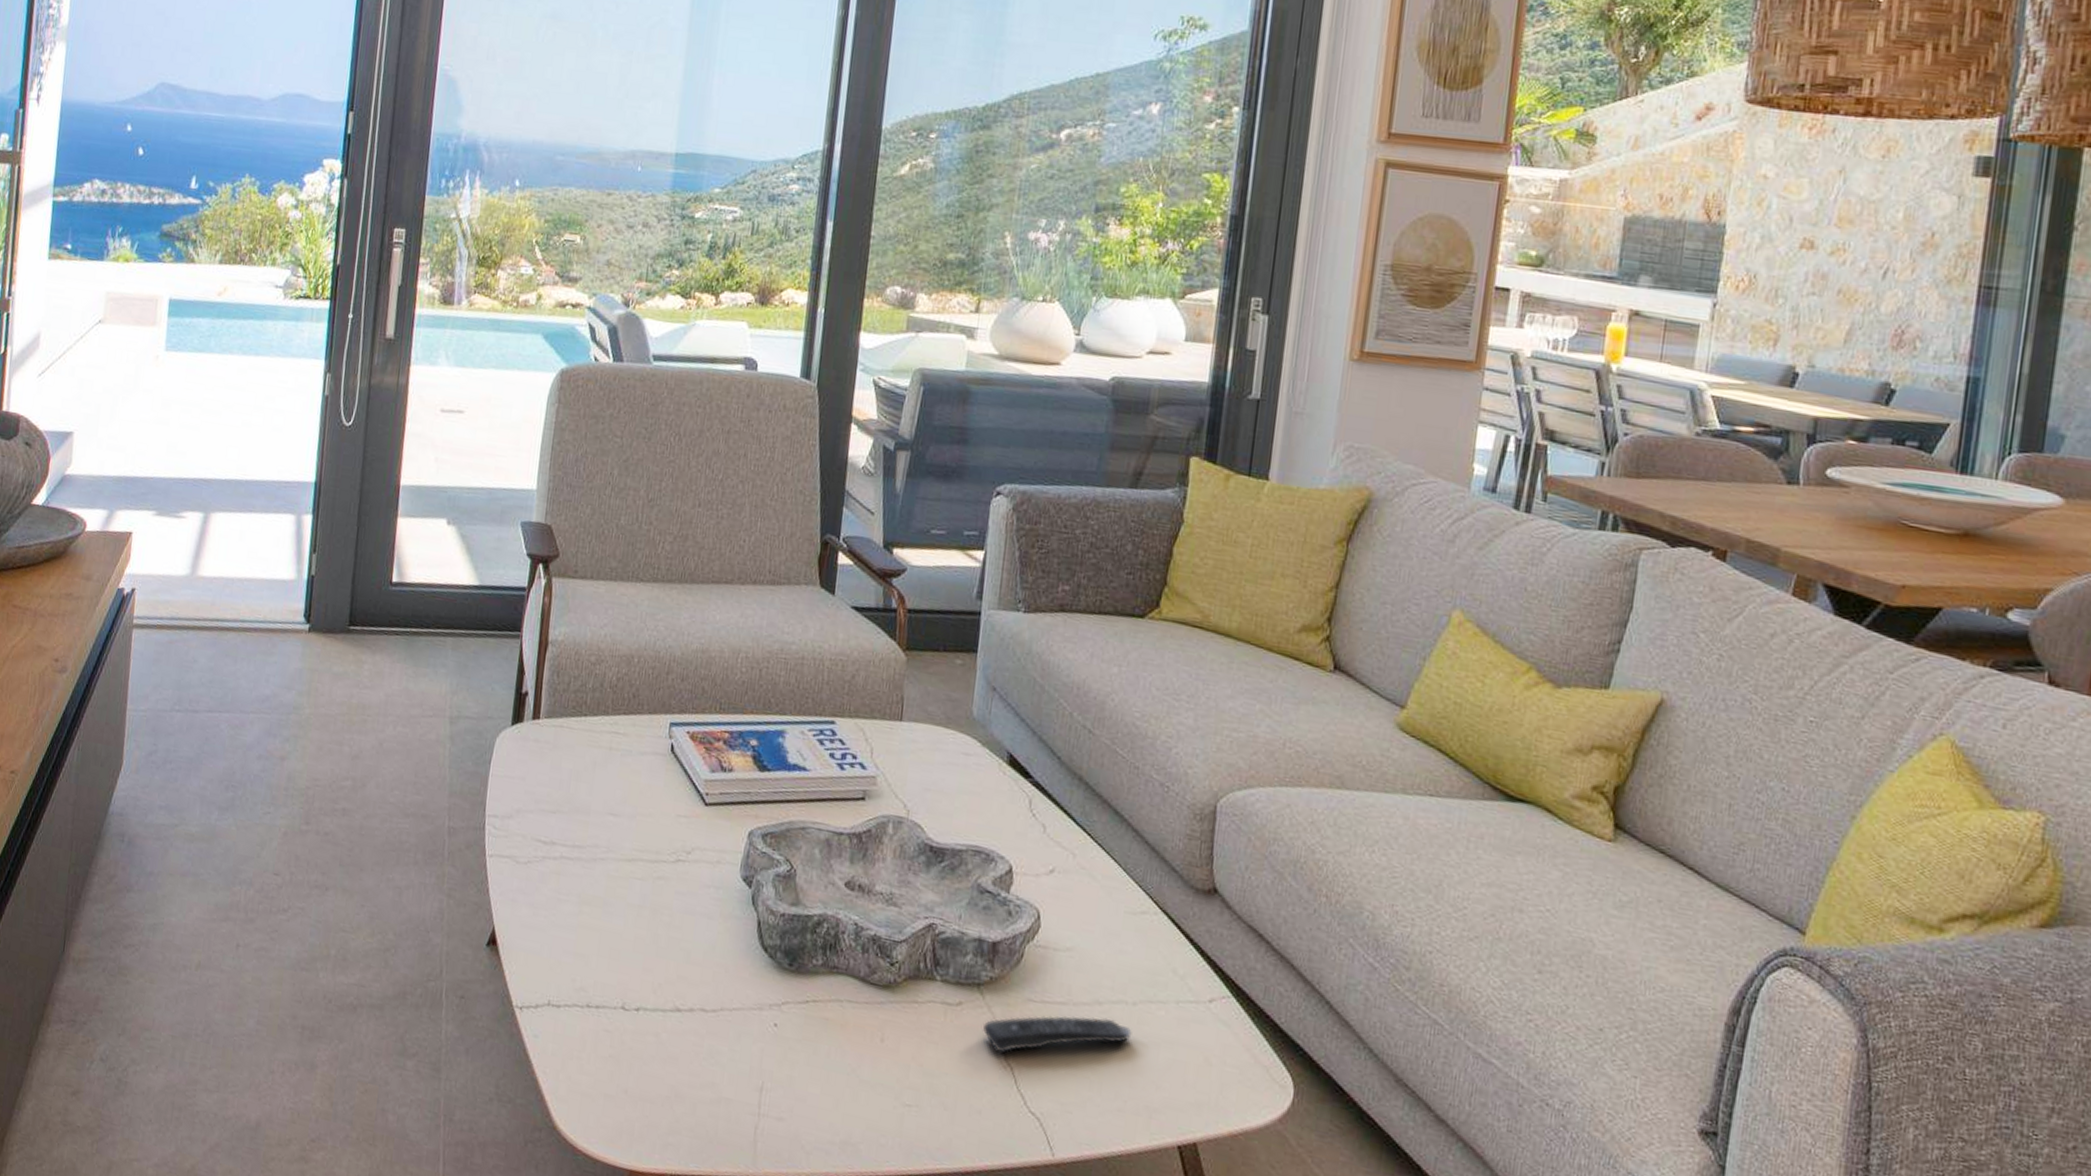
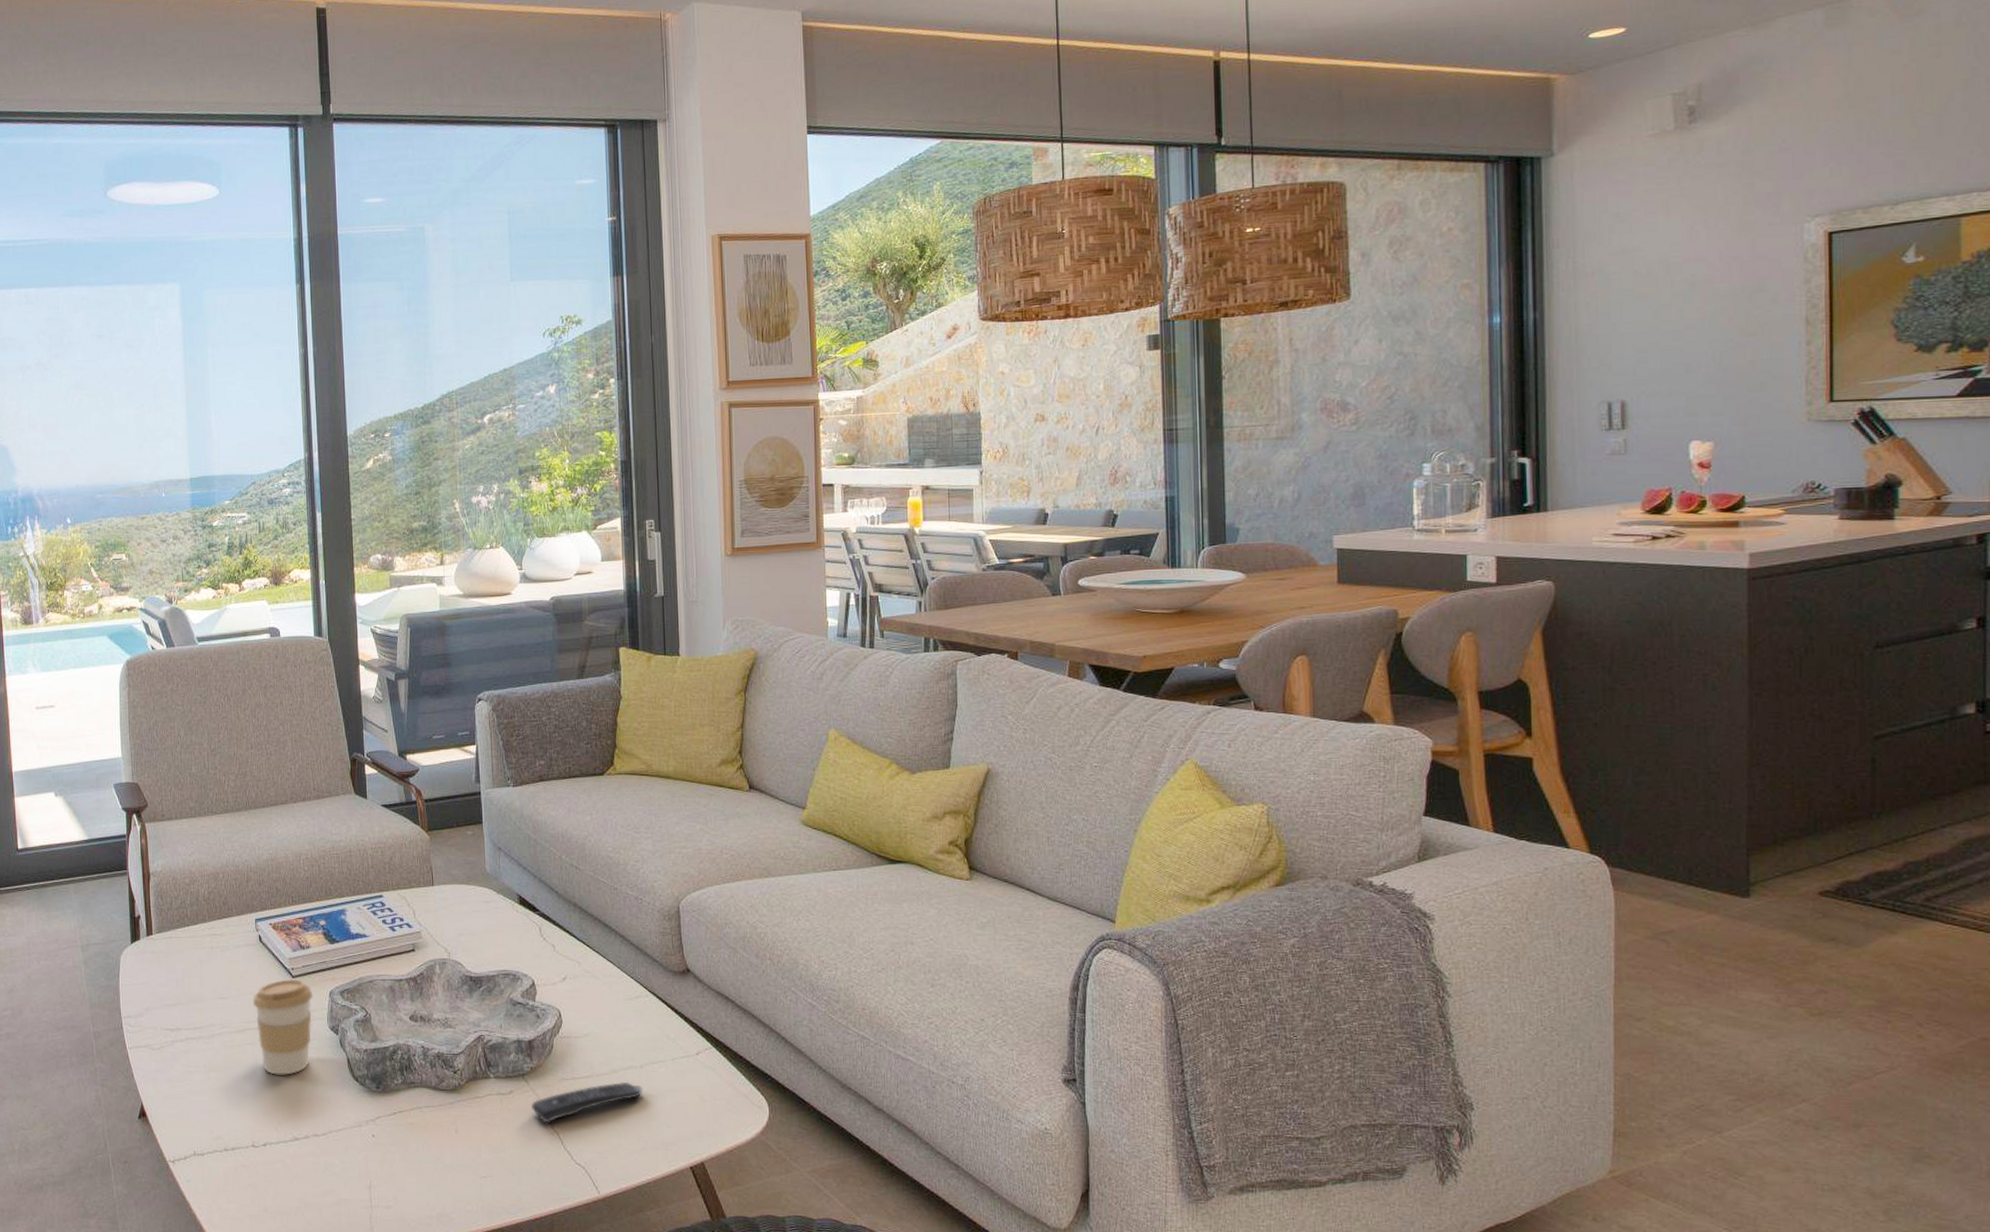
coffee cup: none [650,805,728,927] -> present [253,978,313,1075]

